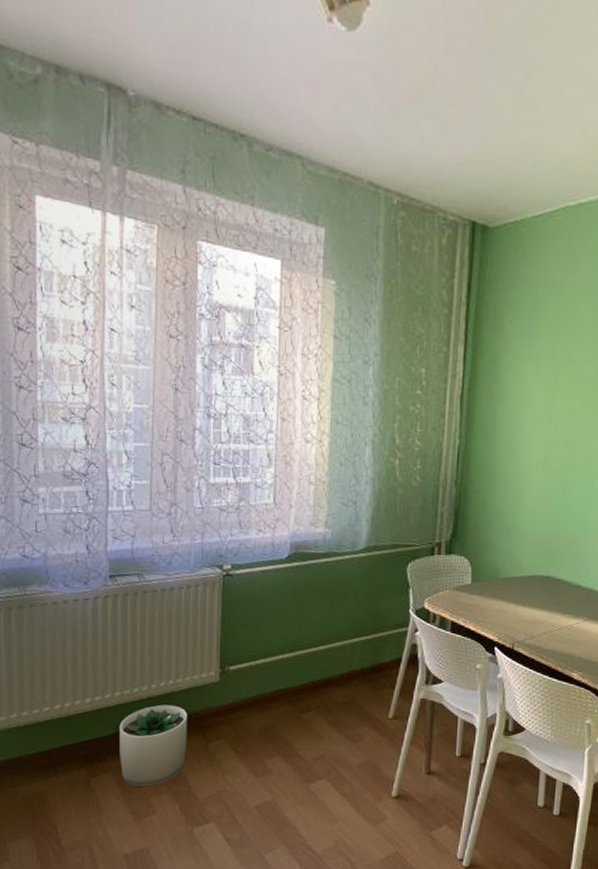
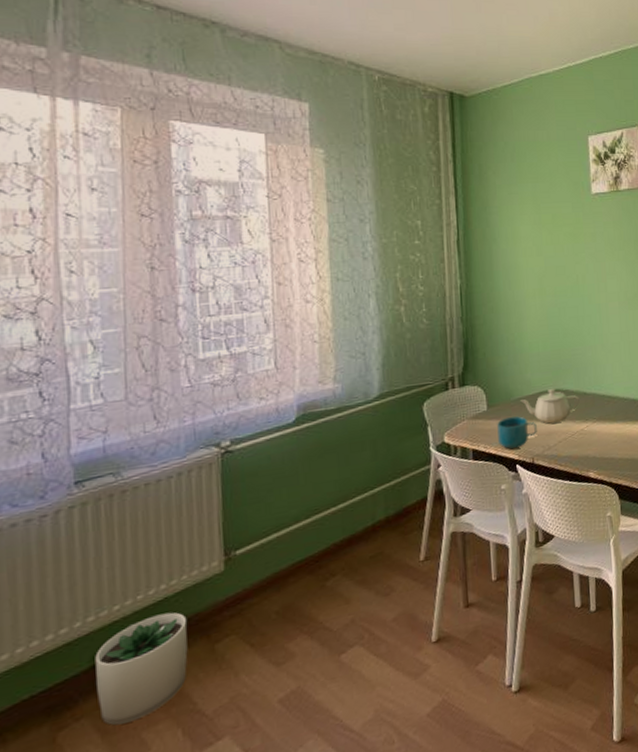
cup: none [479,596,522,630] -> present [497,416,537,449]
teapot: none [507,573,573,612] -> present [520,388,580,424]

